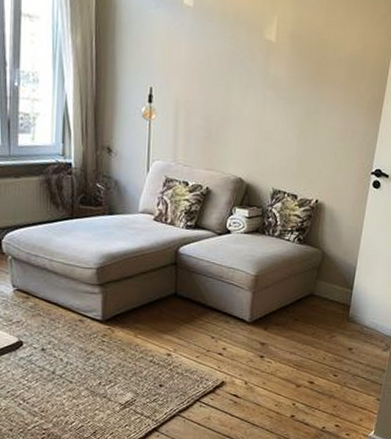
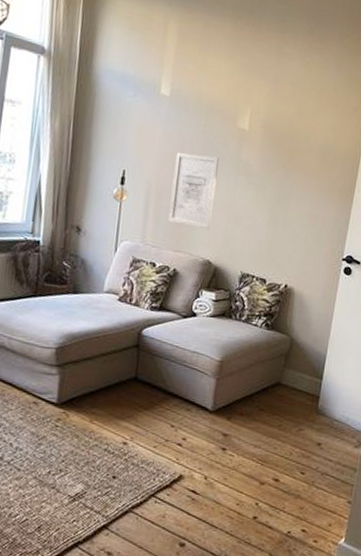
wall art: none [198,66,247,147] -> present [168,151,219,230]

